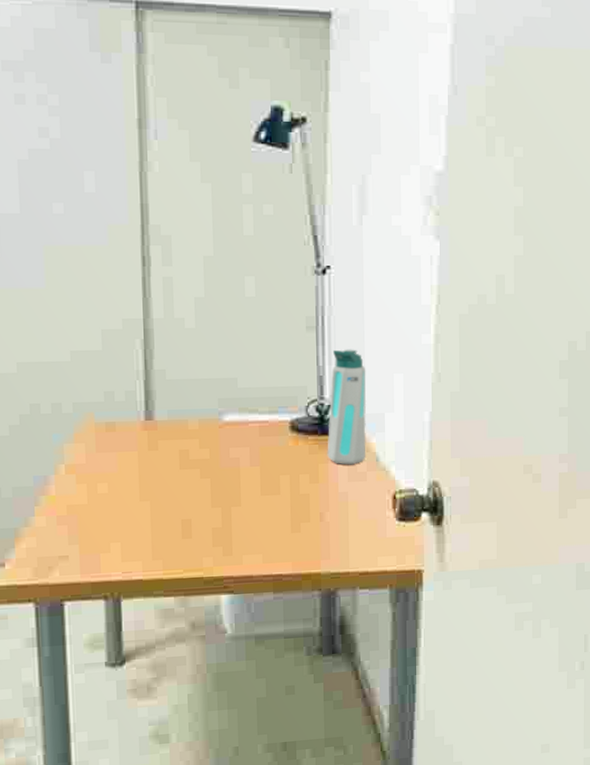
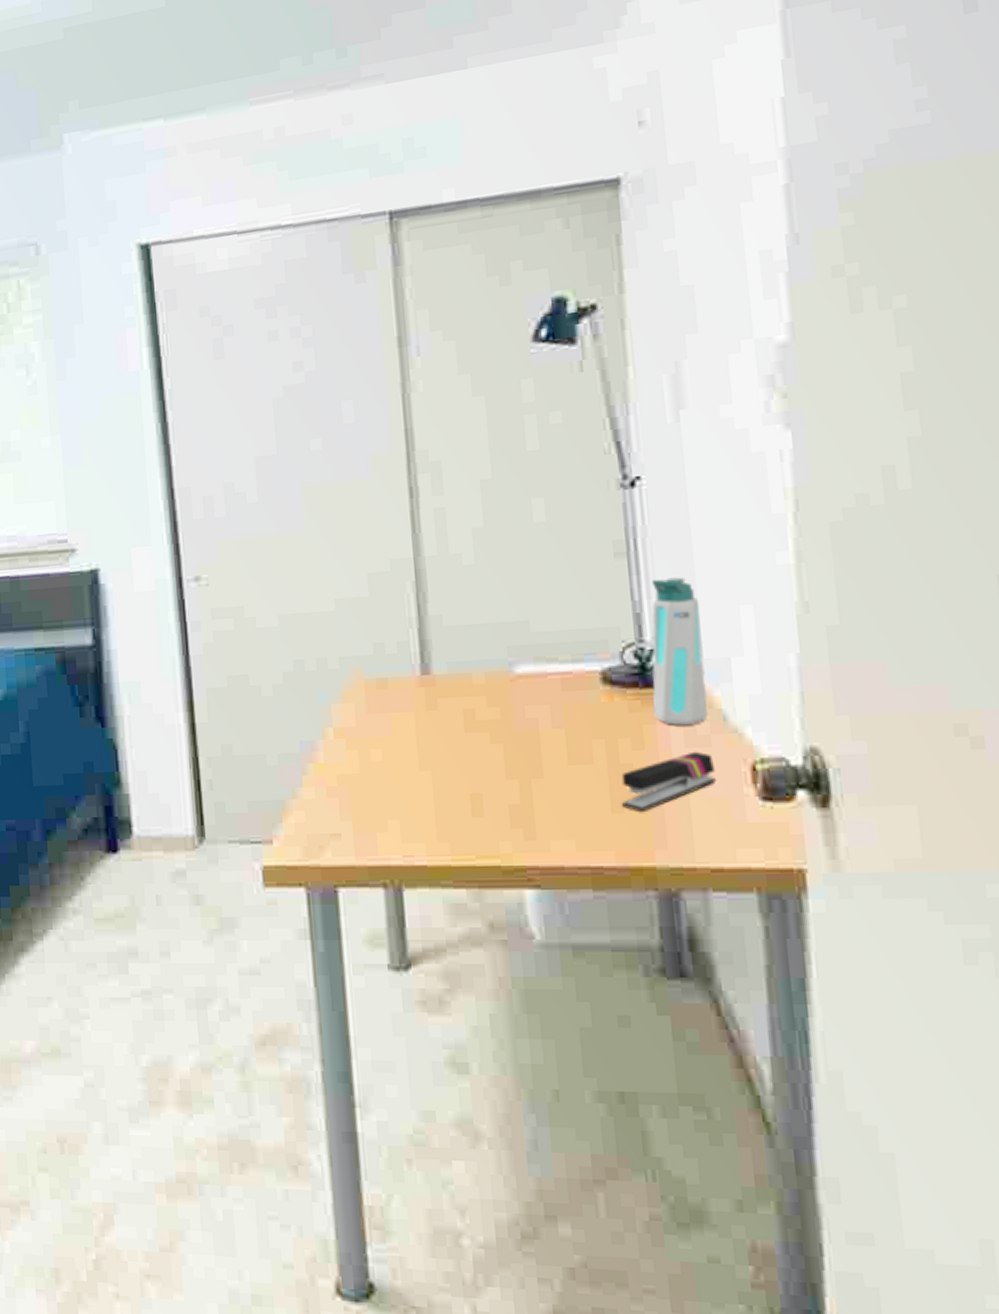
stapler: none [299,484,369,531] -> present [621,751,717,811]

